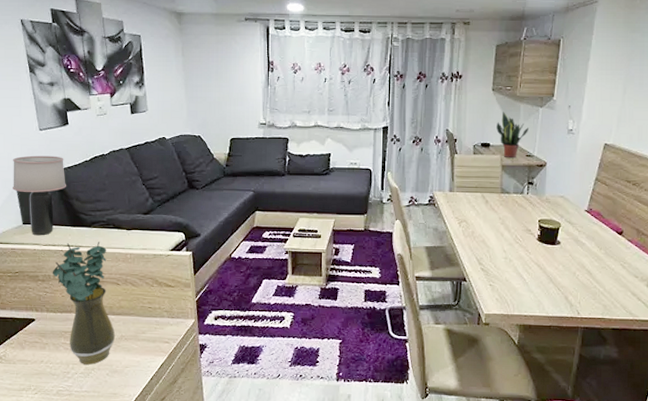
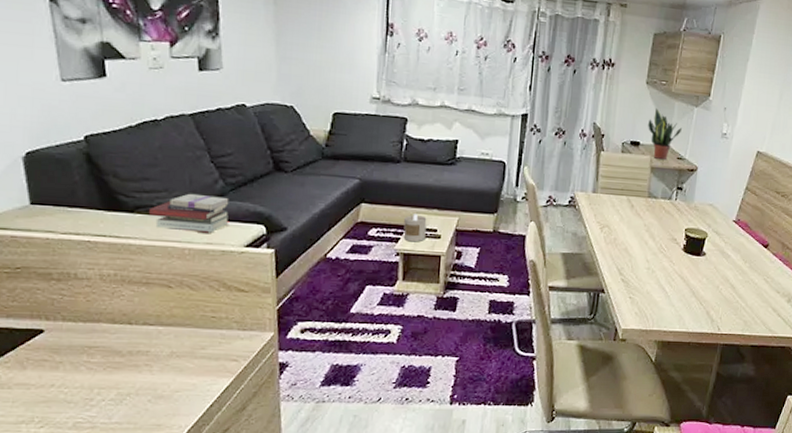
table lamp: present [13,155,67,235] -> none [16,113,101,220]
vase: present [52,242,115,365] -> none [73,232,162,389]
books: none [101,210,158,242] -> present [148,193,229,234]
candle: none [290,218,309,242] -> present [403,214,427,242]

